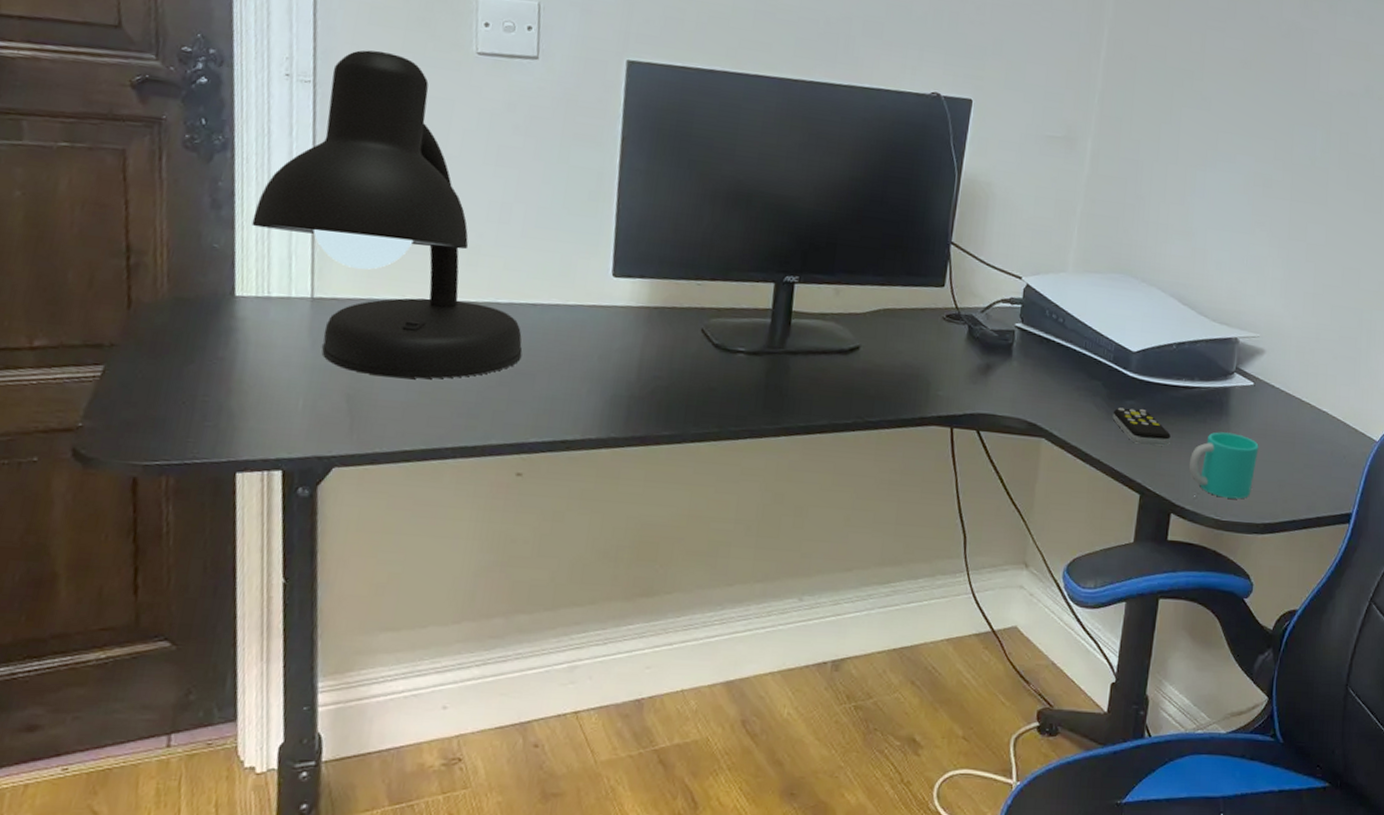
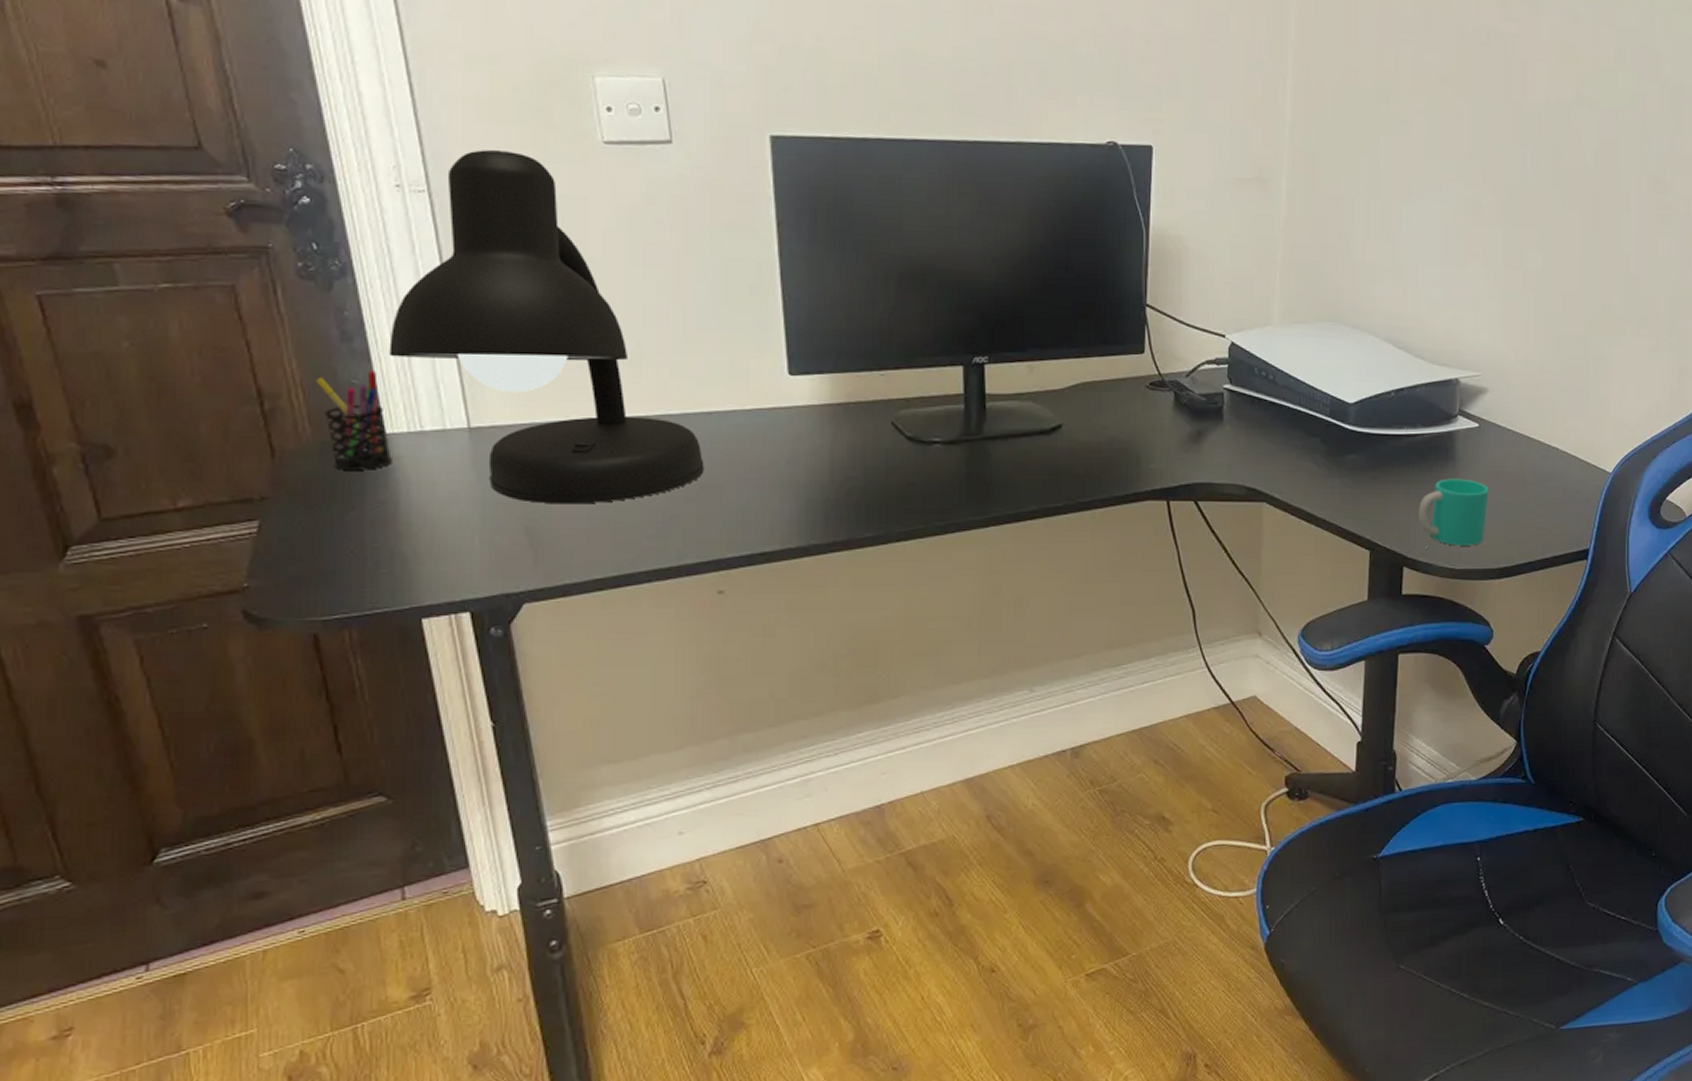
pen holder: none [181,237,238,328] -> present [316,371,392,470]
remote control: present [1112,407,1171,446] -> none [1334,463,1397,499]

